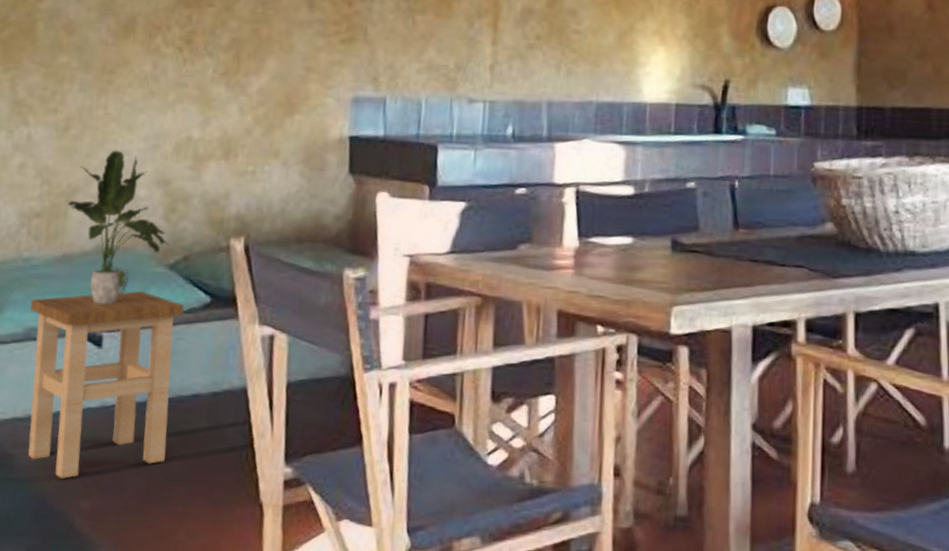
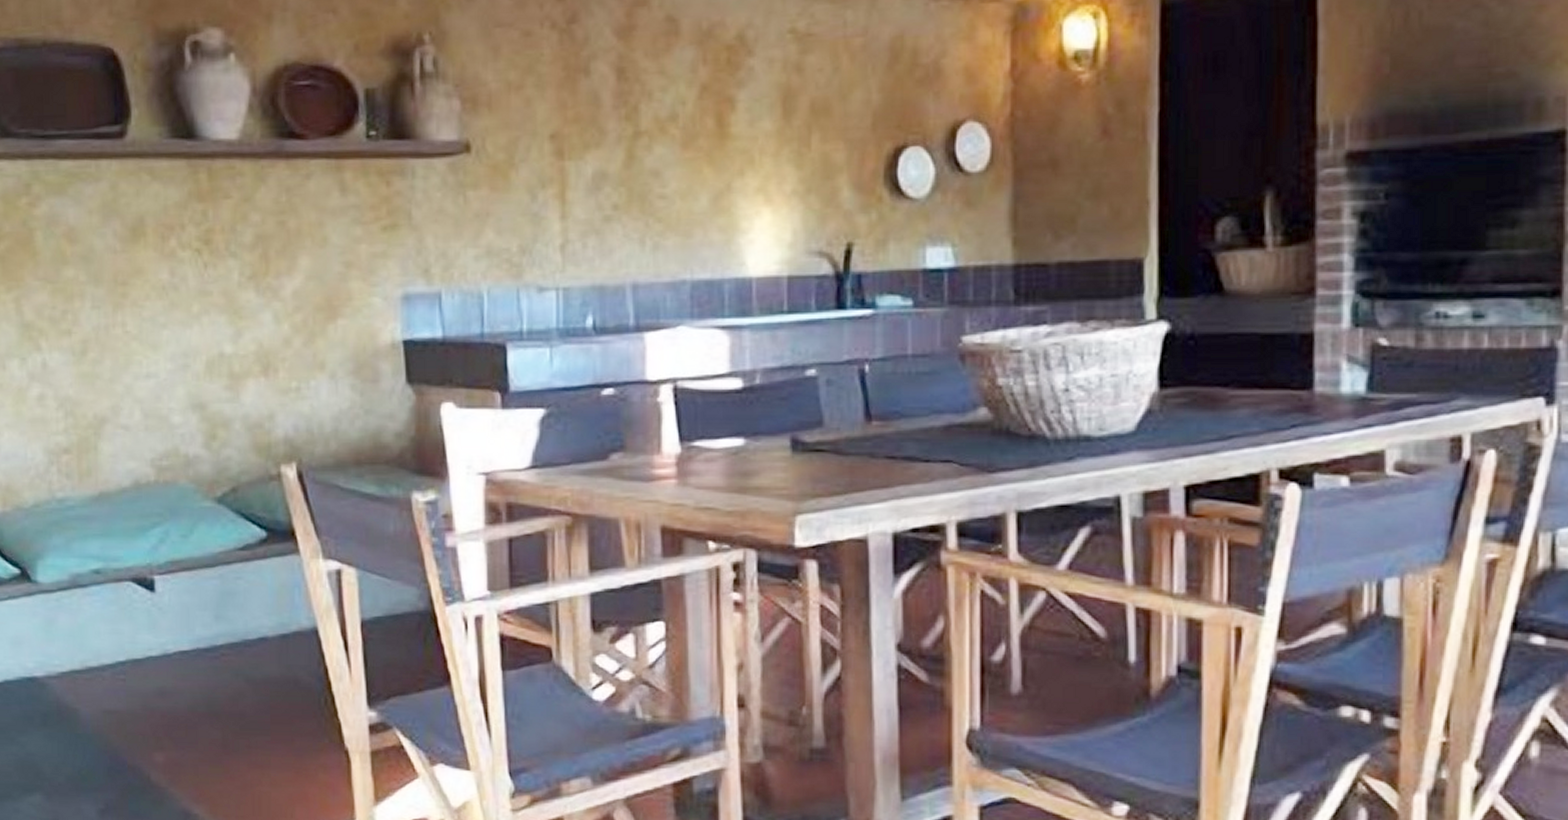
stool: present [28,290,184,479] -> none [72,528,239,731]
potted plant: present [67,150,170,305] -> none [96,373,214,545]

